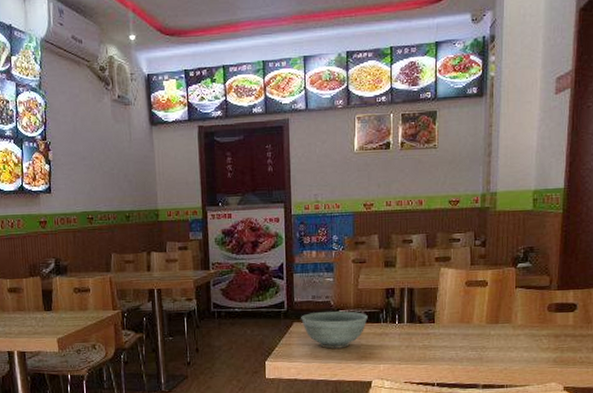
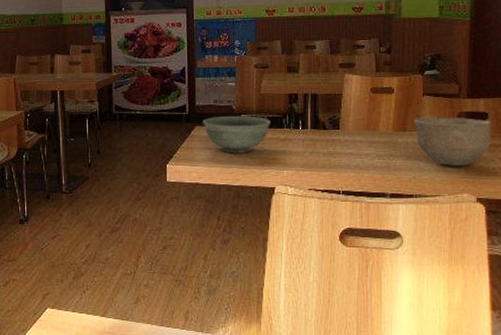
bowl: none [506,308,580,357] -> present [414,116,491,166]

